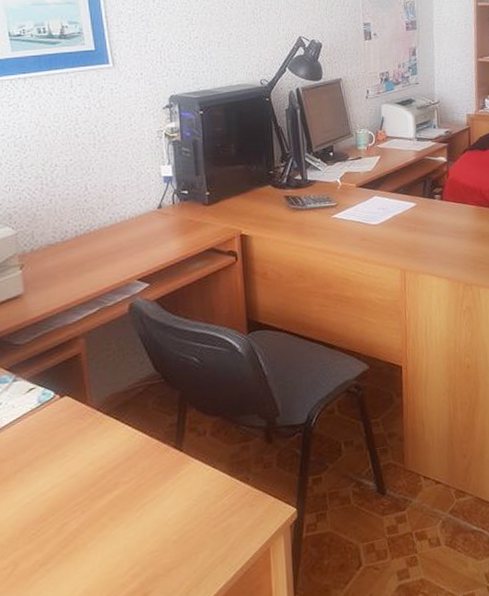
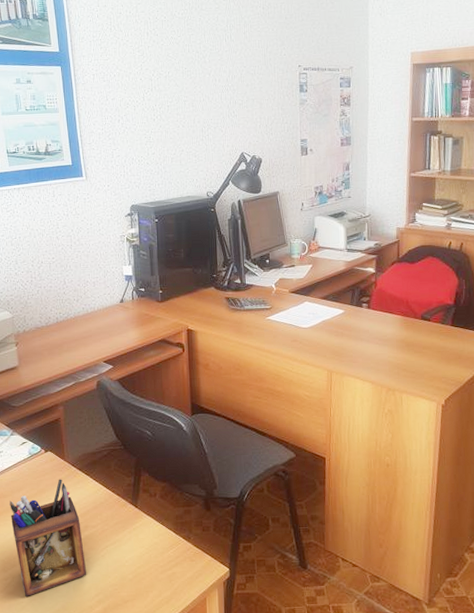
desk organizer: none [11,428,118,587] -> present [10,479,87,597]

